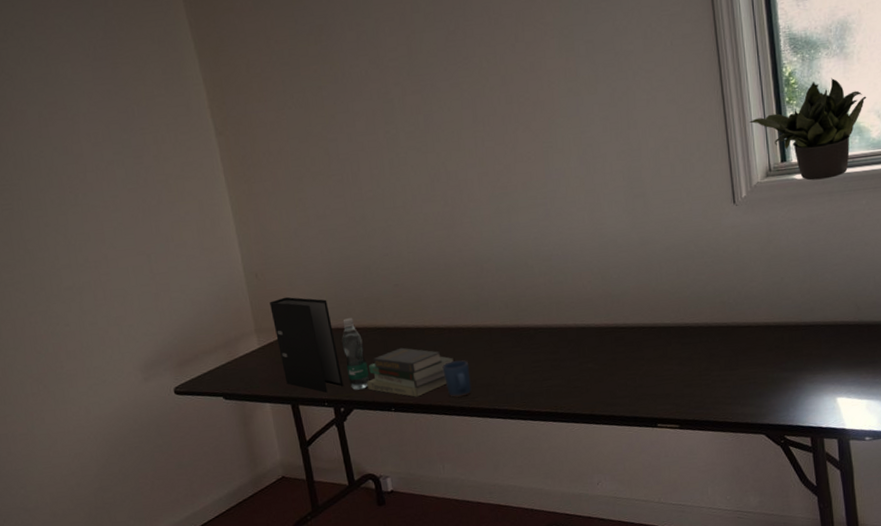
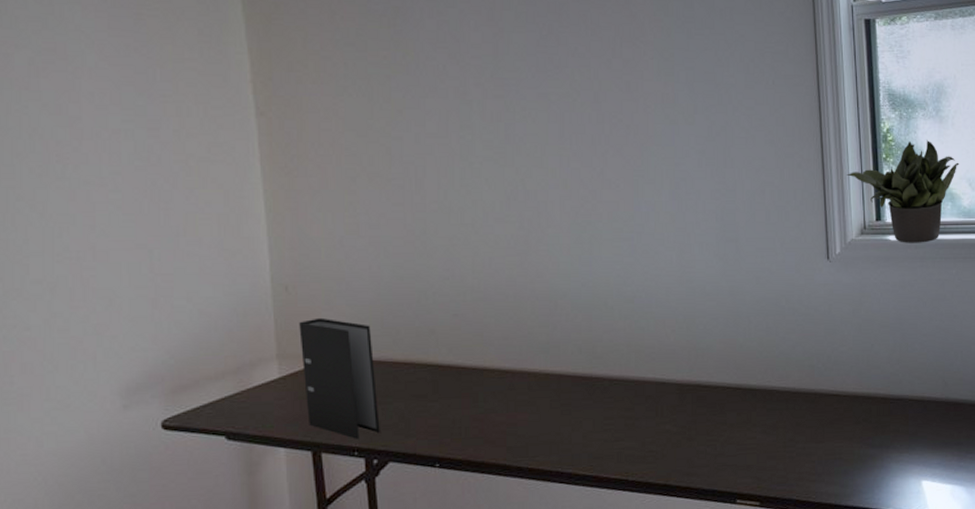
bottle: present [341,318,370,390] -> none [383,350,413,439]
books: present [367,347,454,397] -> none [409,390,514,452]
mug: present [442,360,472,397] -> none [501,411,532,455]

